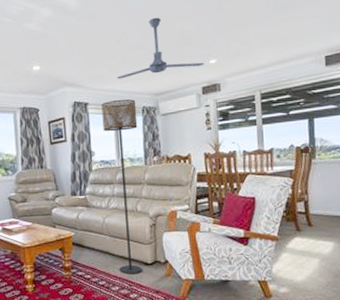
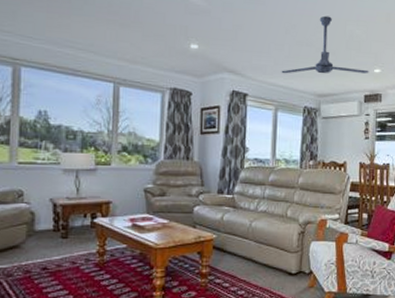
floor lamp: present [101,99,143,274] -> none [261,95,298,284]

